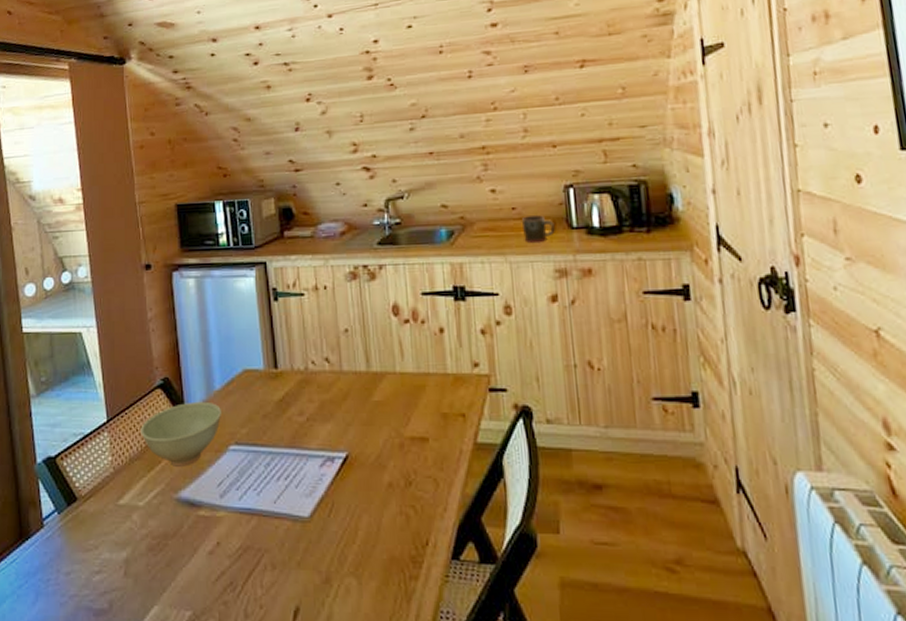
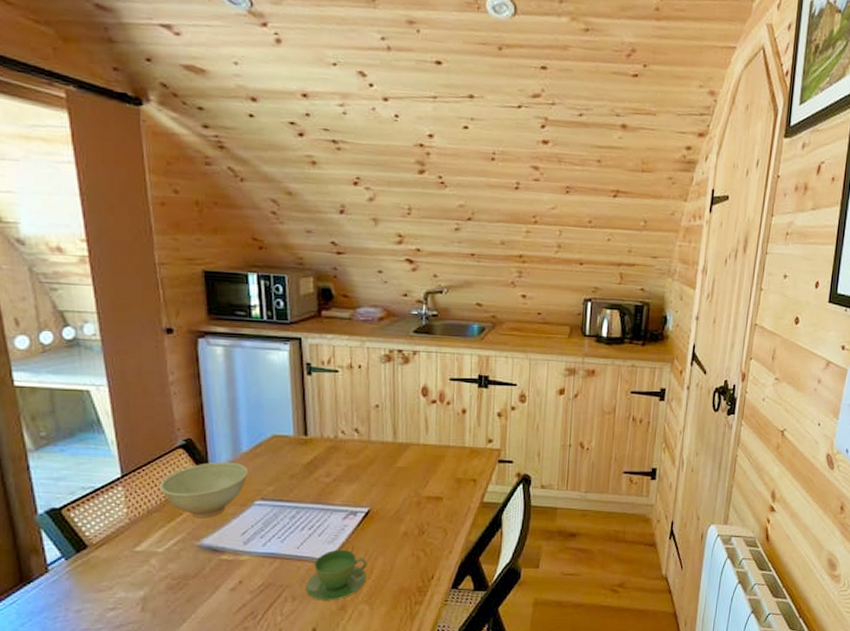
teacup: none [285,504,351,571] -> present [305,549,367,601]
mug: present [522,215,555,242] -> none [544,321,571,345]

